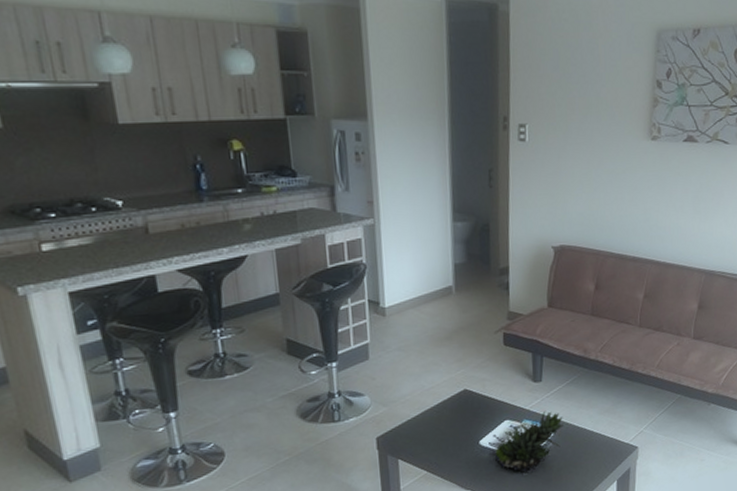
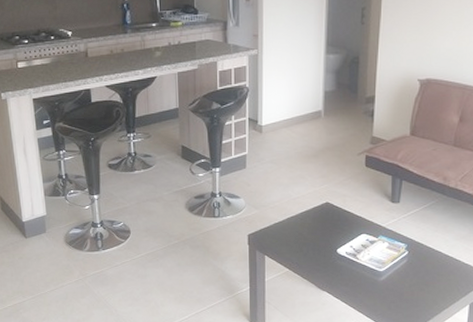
succulent plant: present [493,410,563,472] -> none [349,230,418,282]

